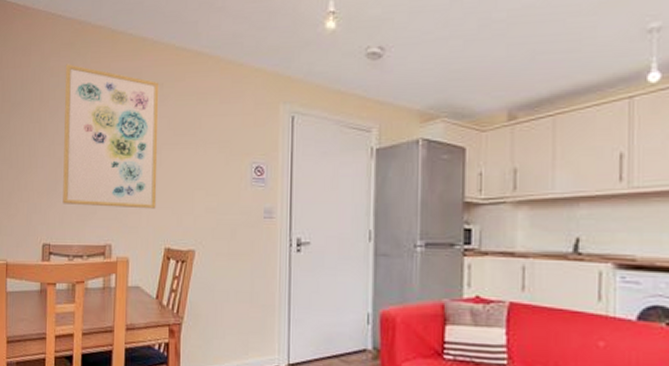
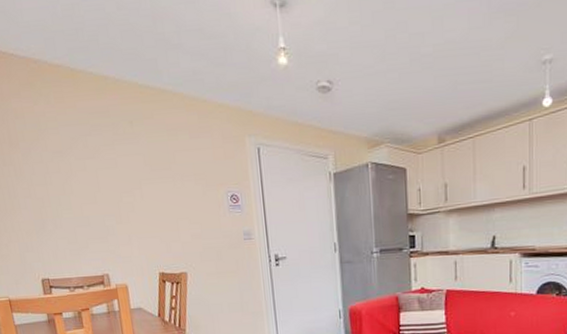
wall art: present [63,64,159,209] -> none [28,104,145,241]

